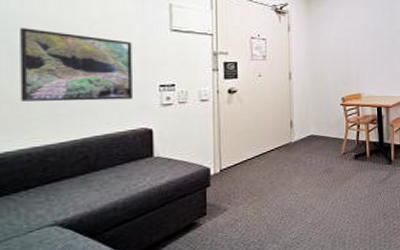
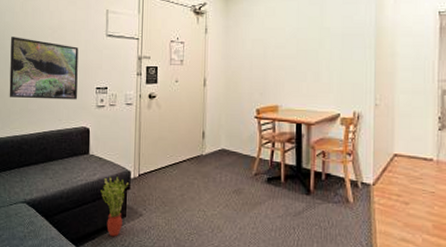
potted plant: none [171,175,208,239] -> present [101,176,128,237]

